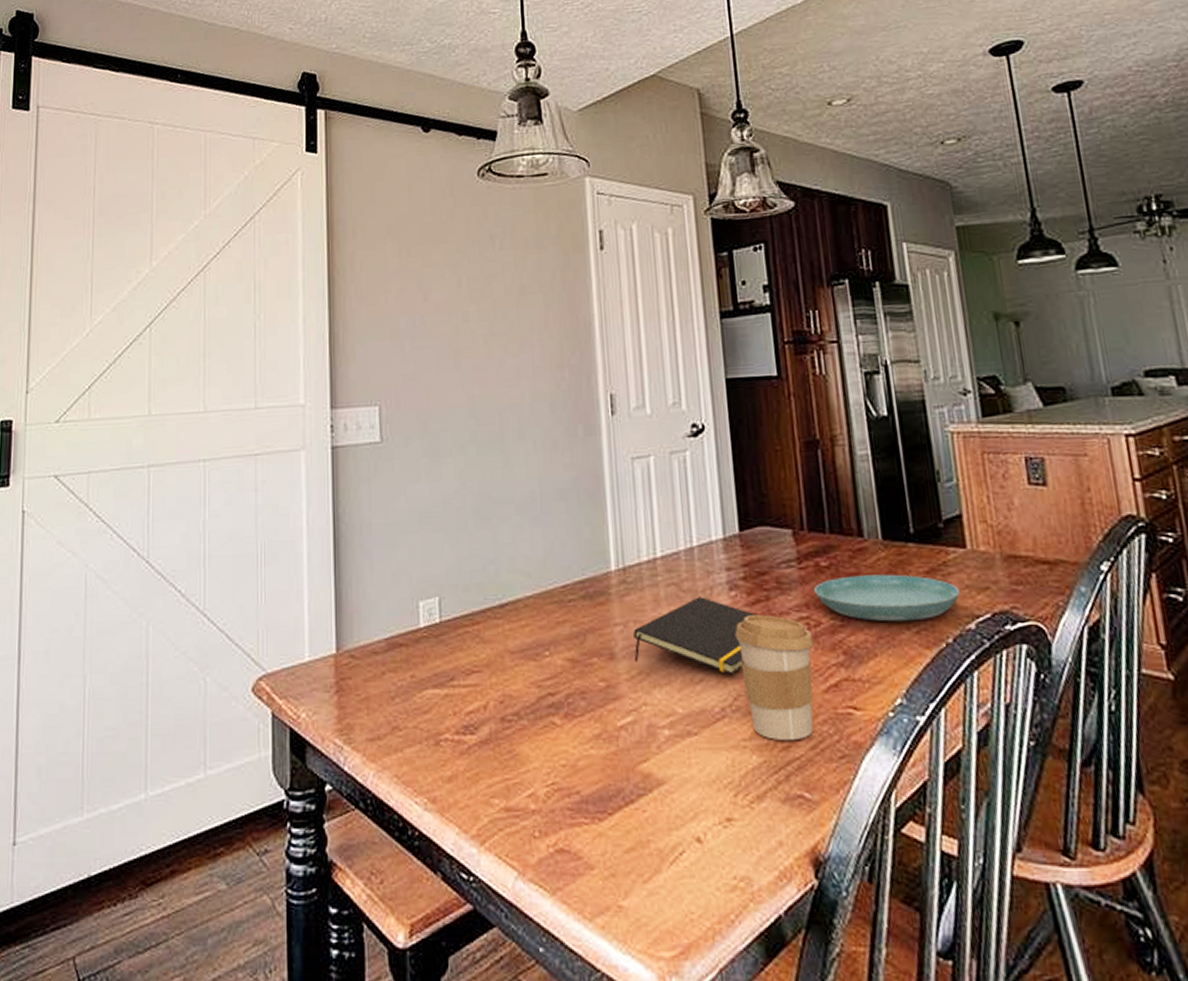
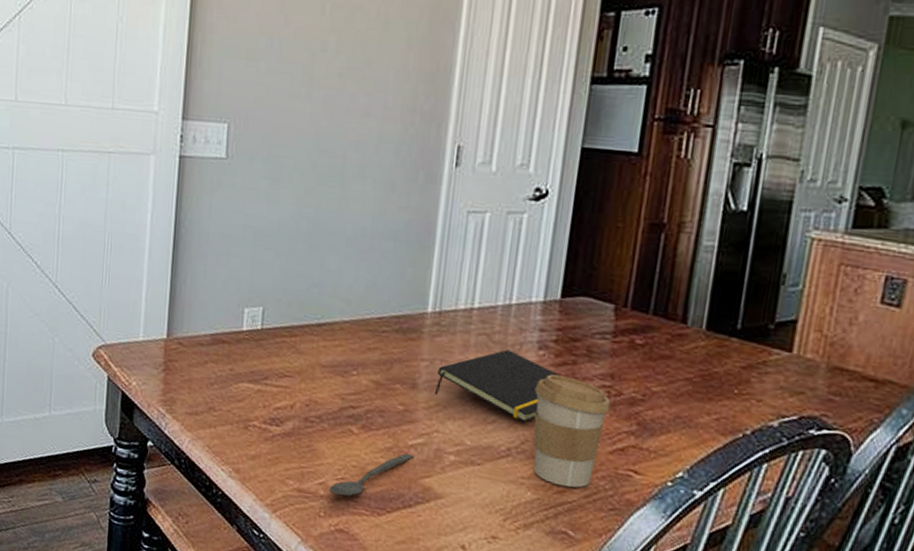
spoon: none [539,736,627,806] -> present [328,452,415,496]
saucer: present [814,574,960,622] -> none [623,356,772,410]

